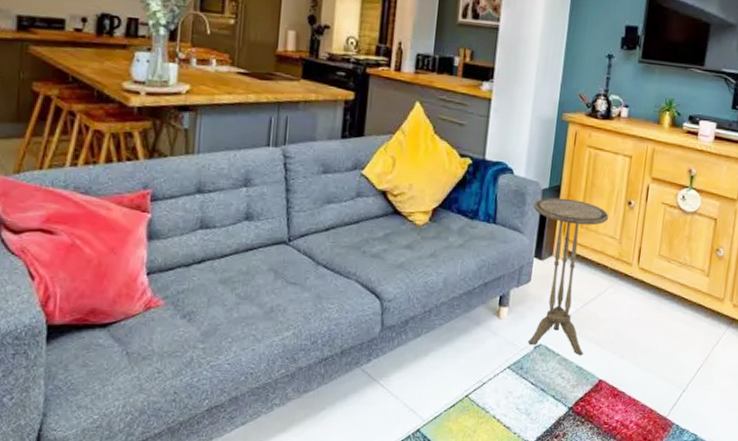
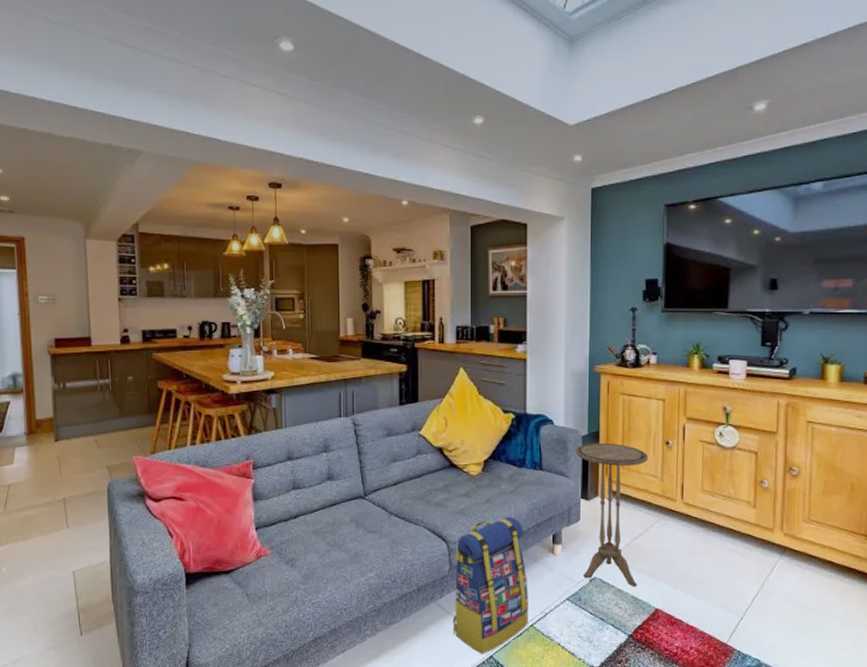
backpack: none [378,273,469,427] -> present [453,516,529,654]

